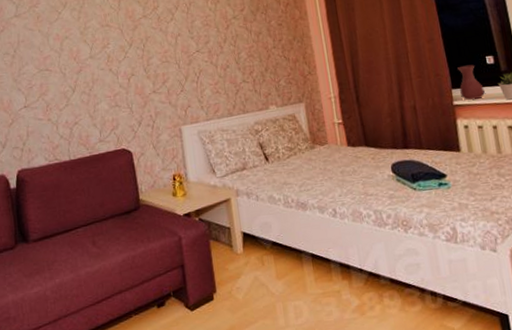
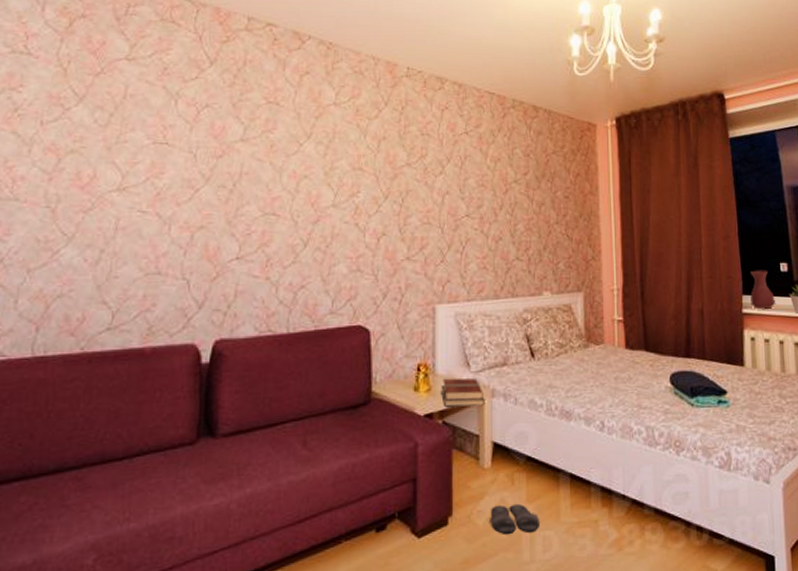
books: none [194,182,232,207] -> present [441,378,485,407]
slippers: none [247,280,290,305] -> present [490,503,539,534]

